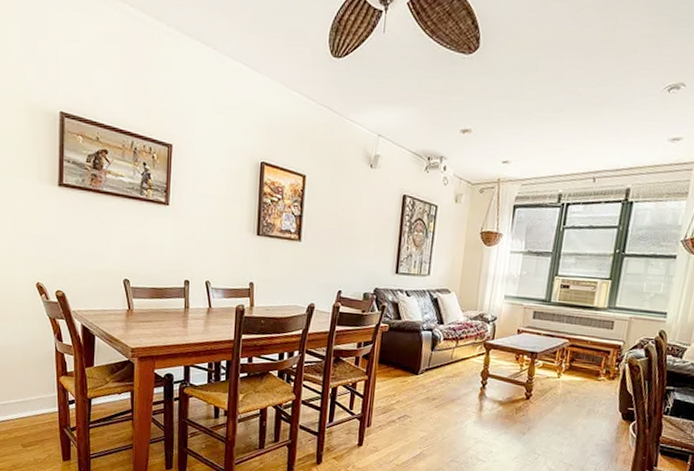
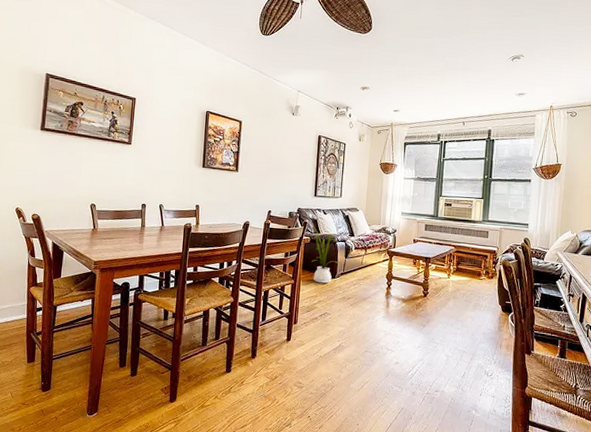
house plant: none [389,311,424,381] -> present [310,226,339,284]

